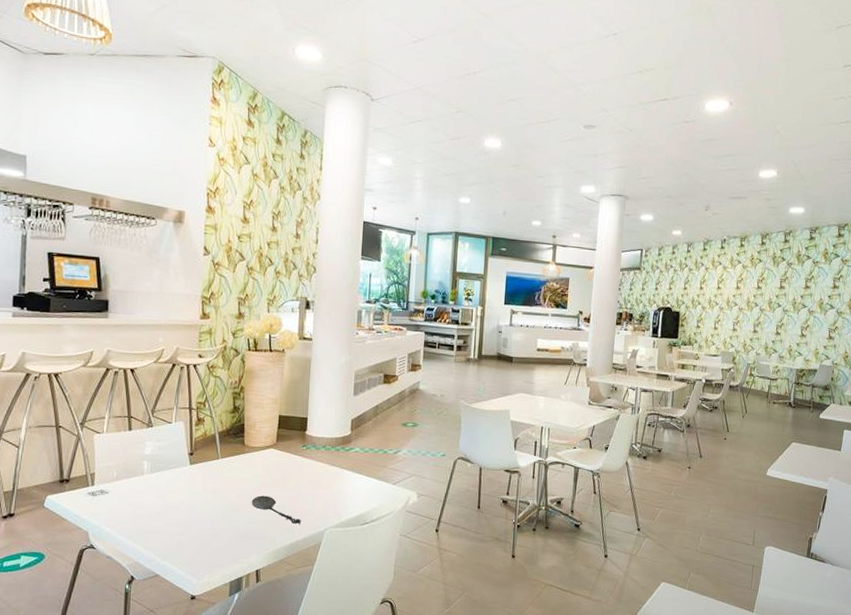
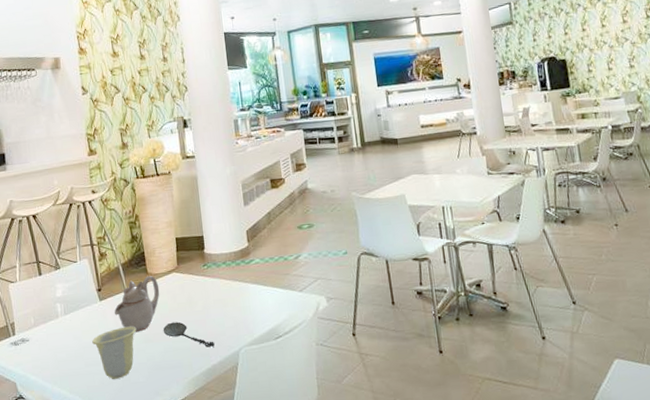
cup: none [176,493,224,542] -> present [92,326,137,379]
teapot: none [204,448,254,500] -> present [114,276,160,333]

